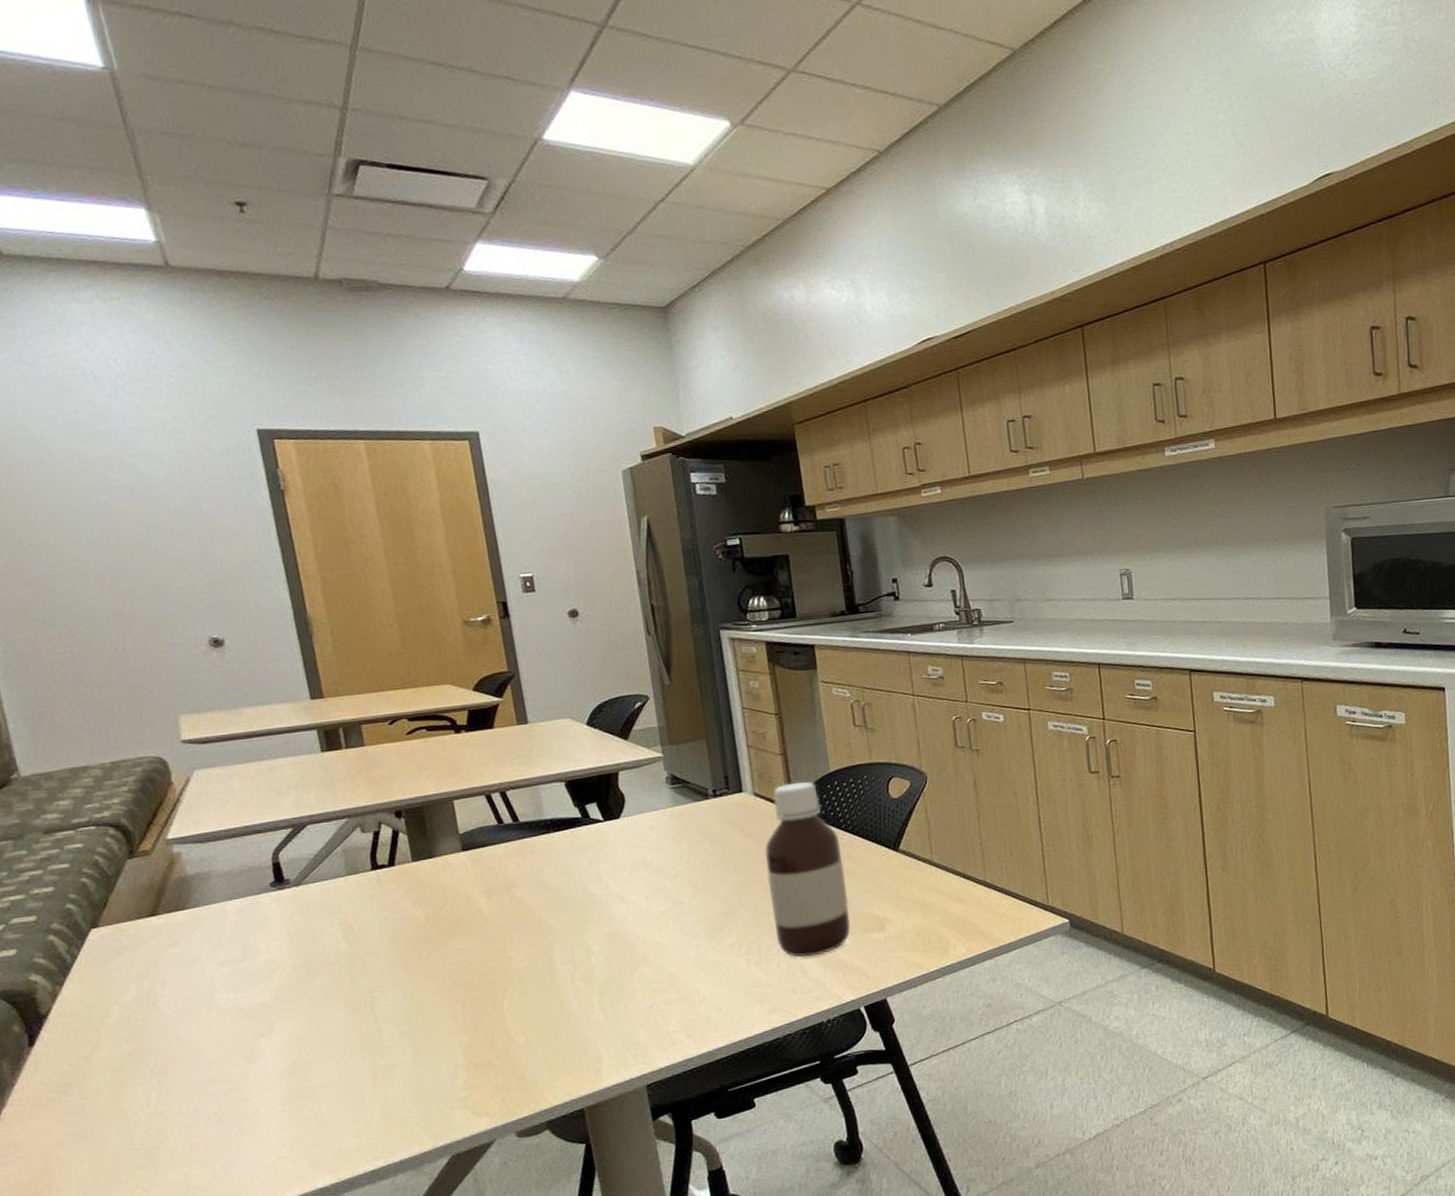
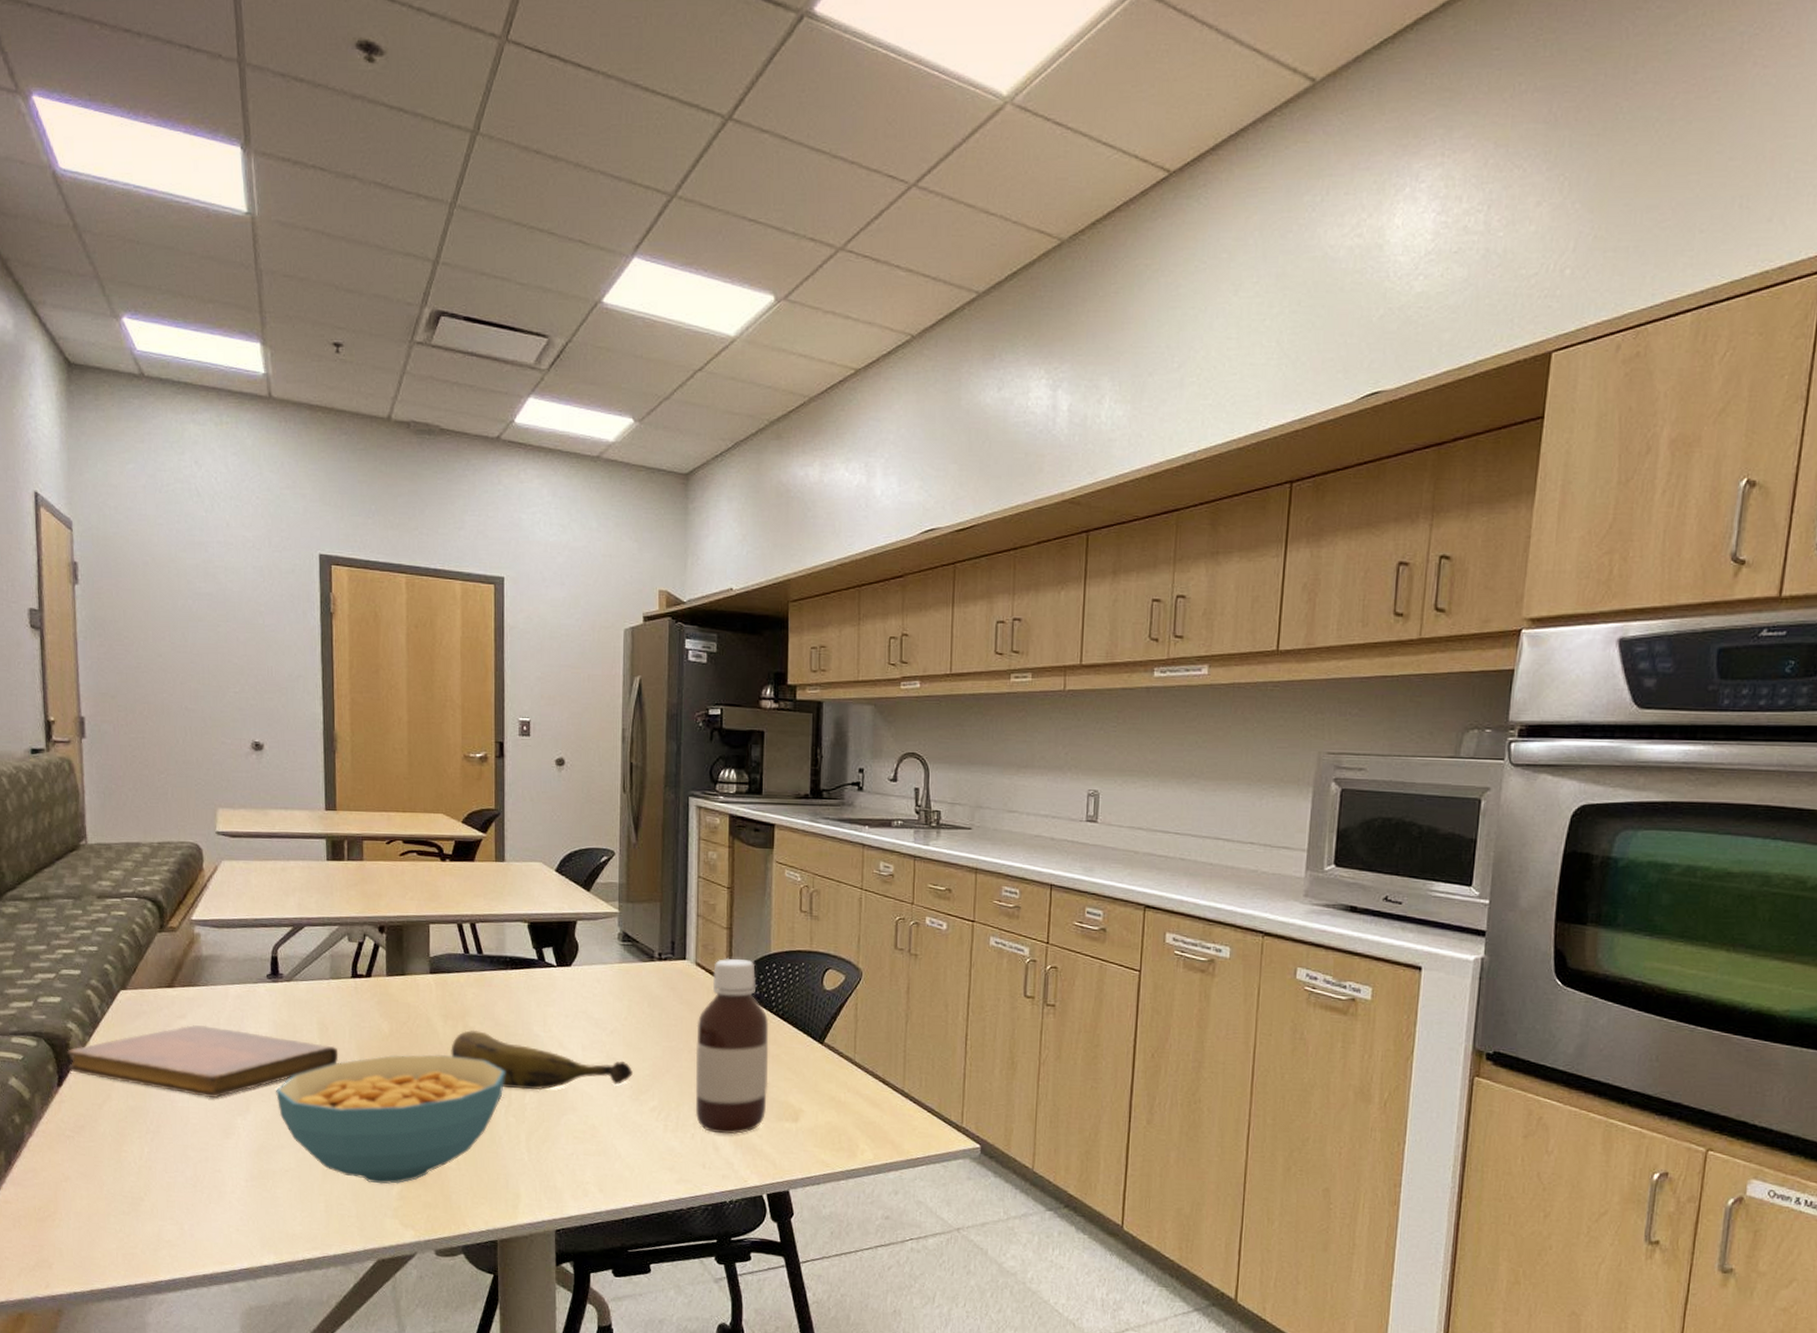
notebook: none [34,944,372,1029] -> present [67,1025,339,1098]
cereal bowl: none [301,929,565,1079] -> present [275,1054,505,1184]
banana: none [499,900,706,953] -> present [451,1029,634,1091]

